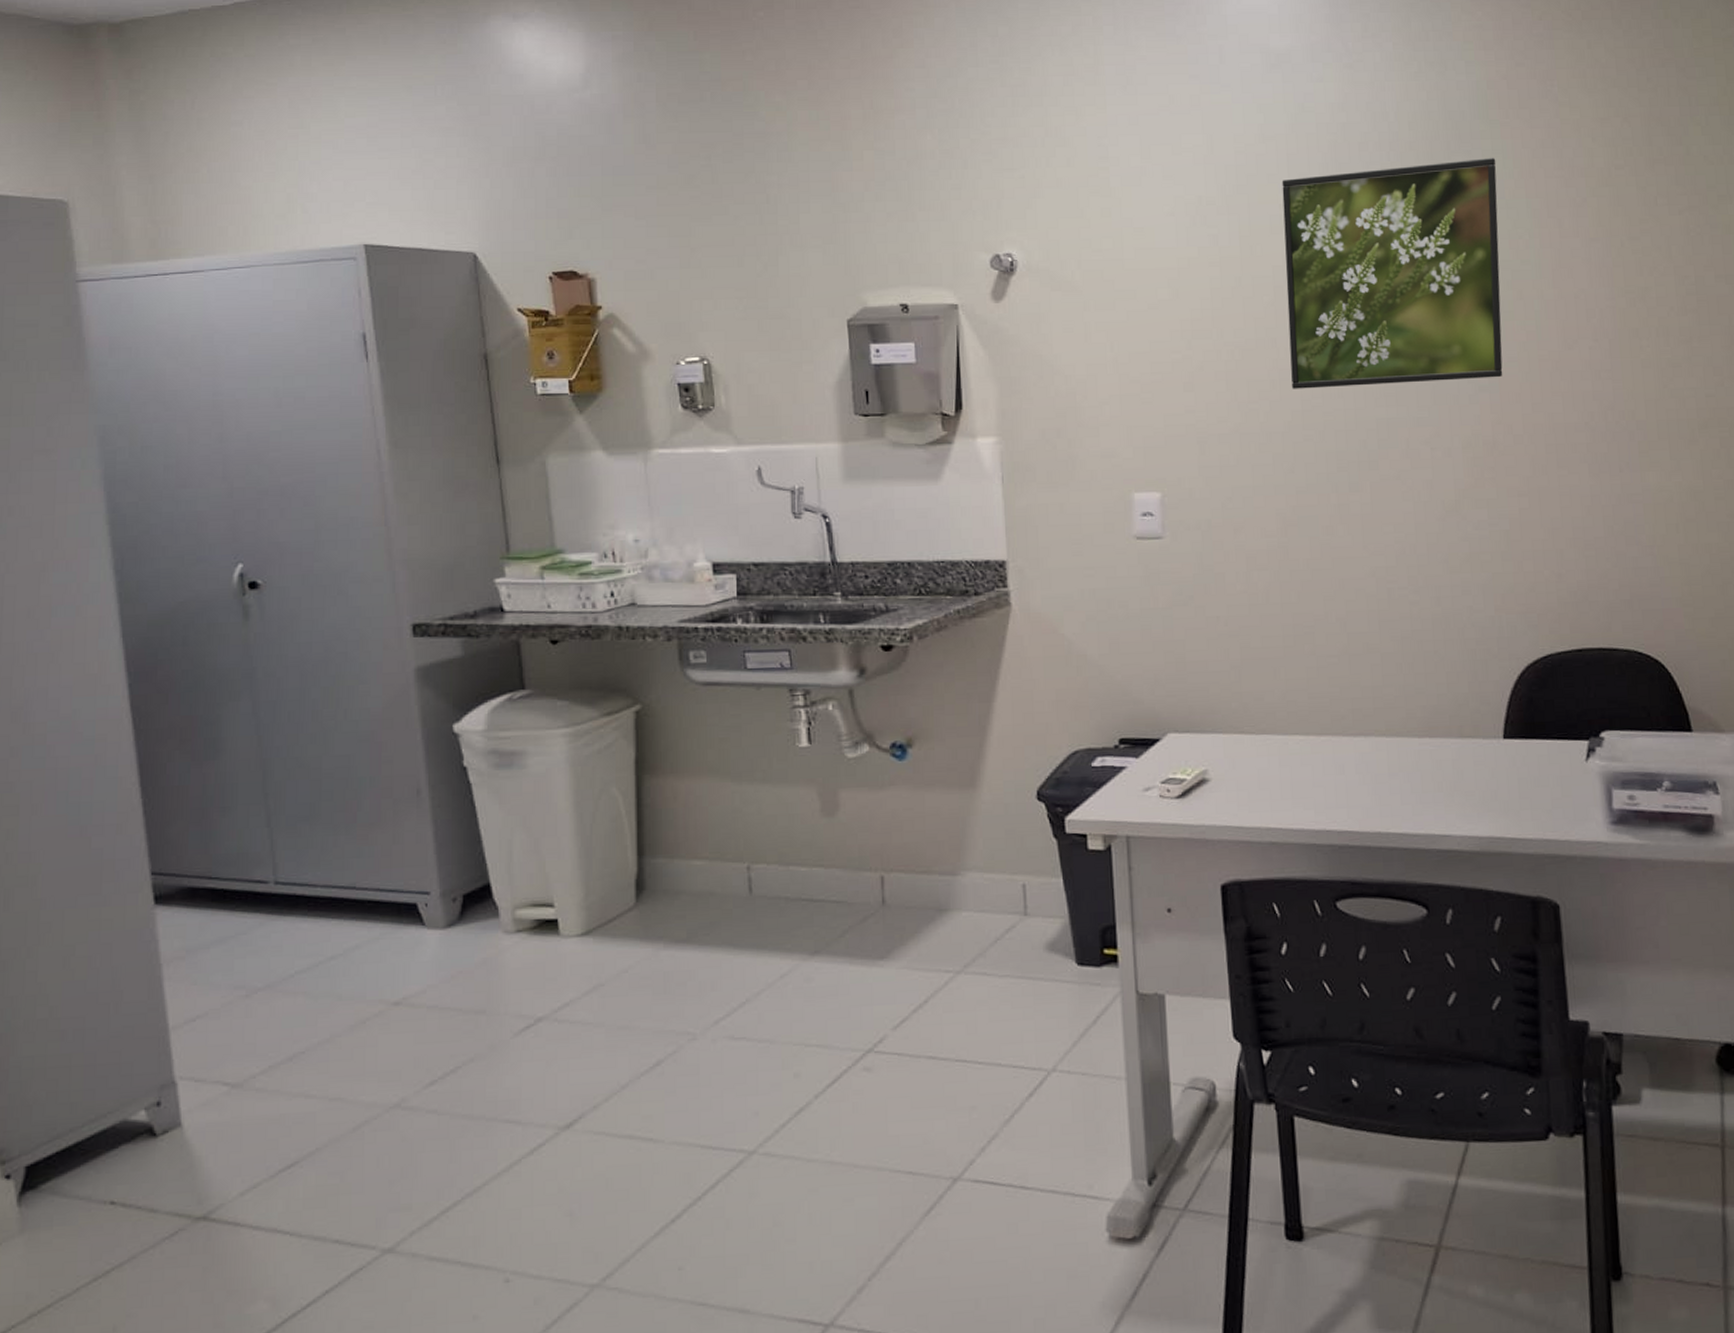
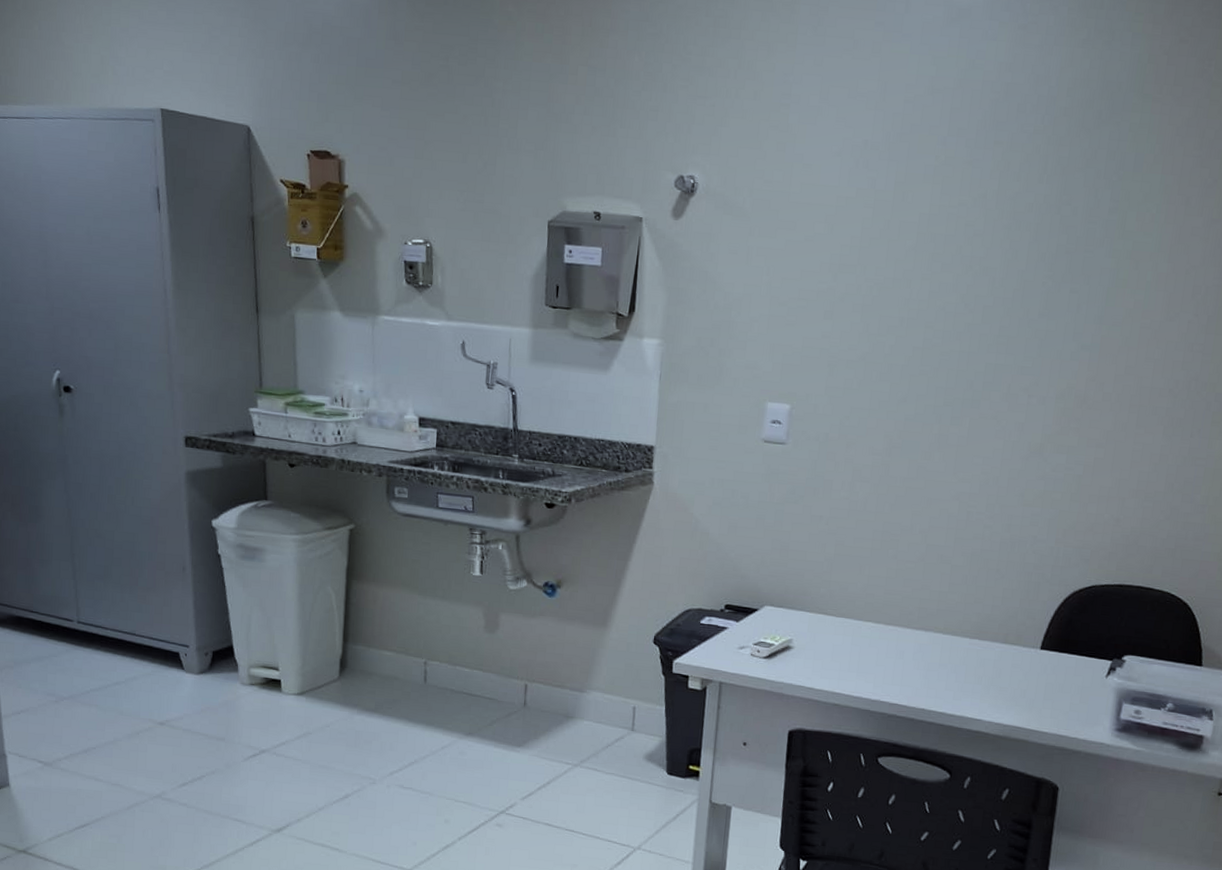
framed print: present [1282,157,1503,389] -> none [917,130,1141,339]

